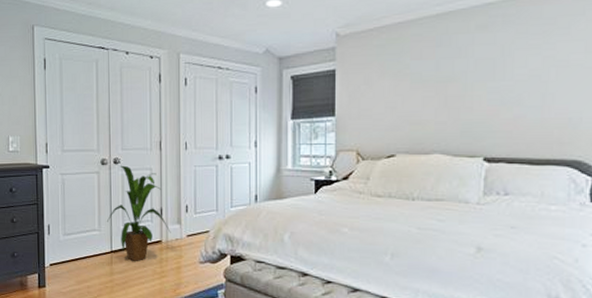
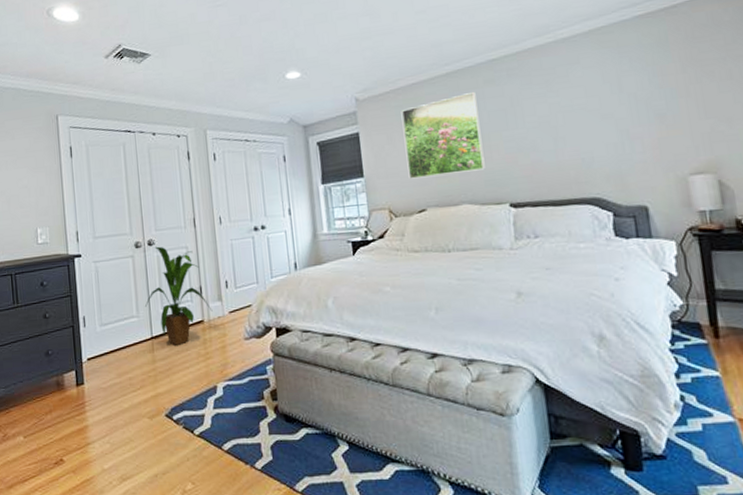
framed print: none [382,37,465,123] -> present [401,92,485,179]

